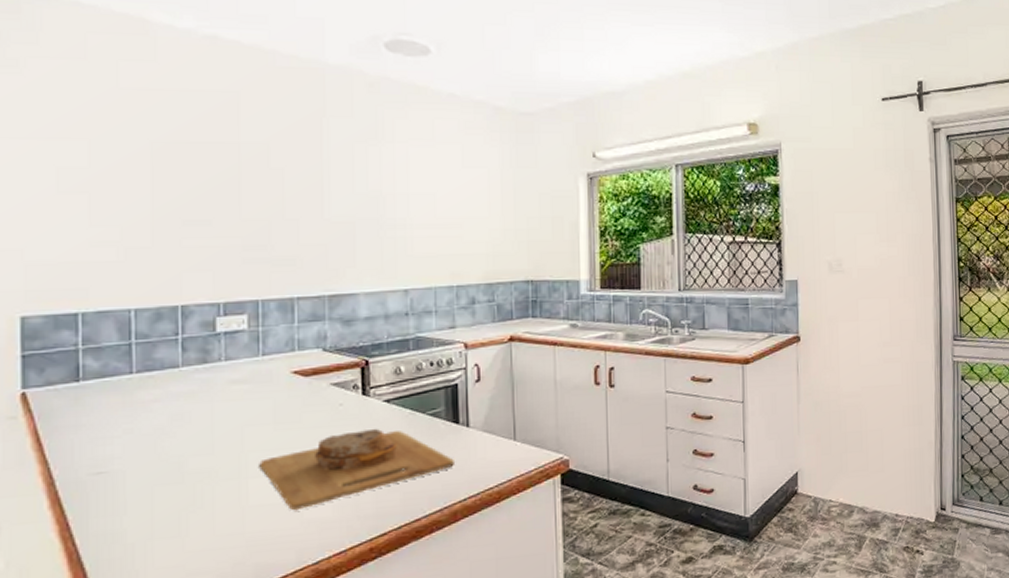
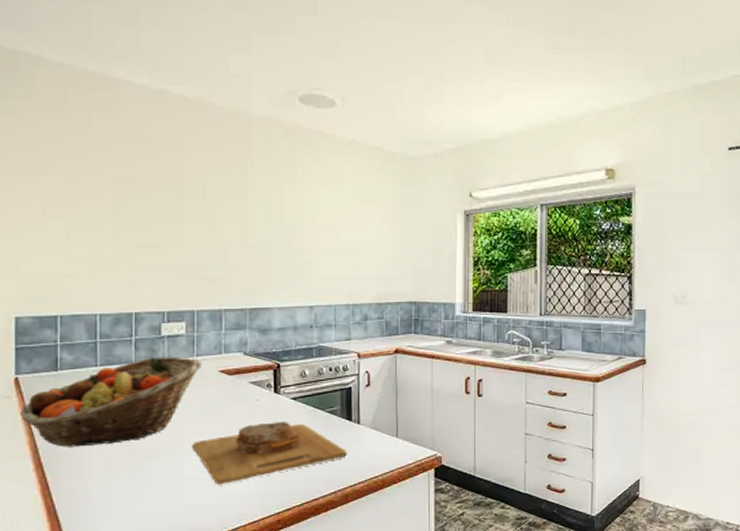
fruit basket: none [29,357,271,477] -> present [20,357,203,447]

